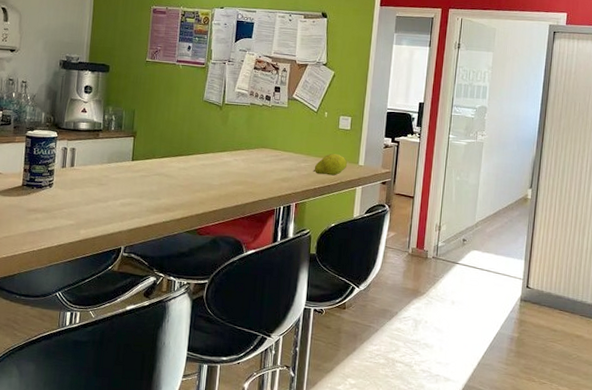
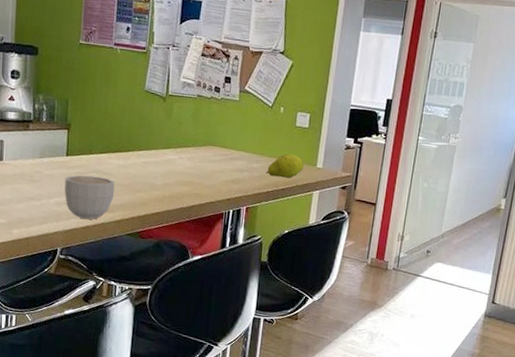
mug: none [129,178,176,219] -> present [64,175,115,220]

